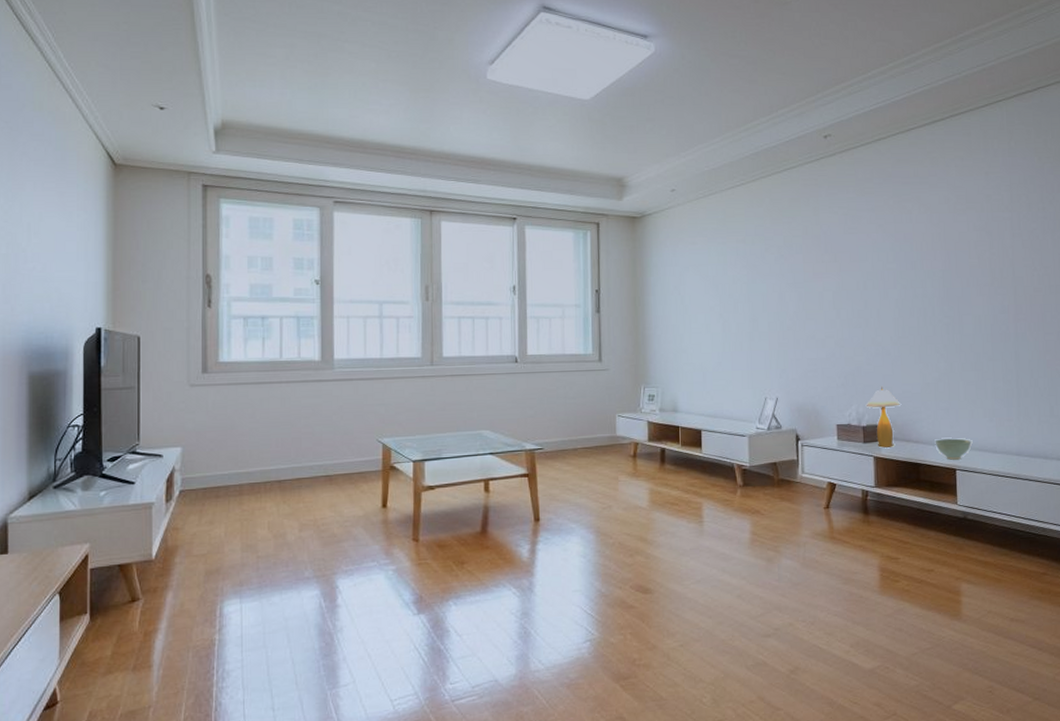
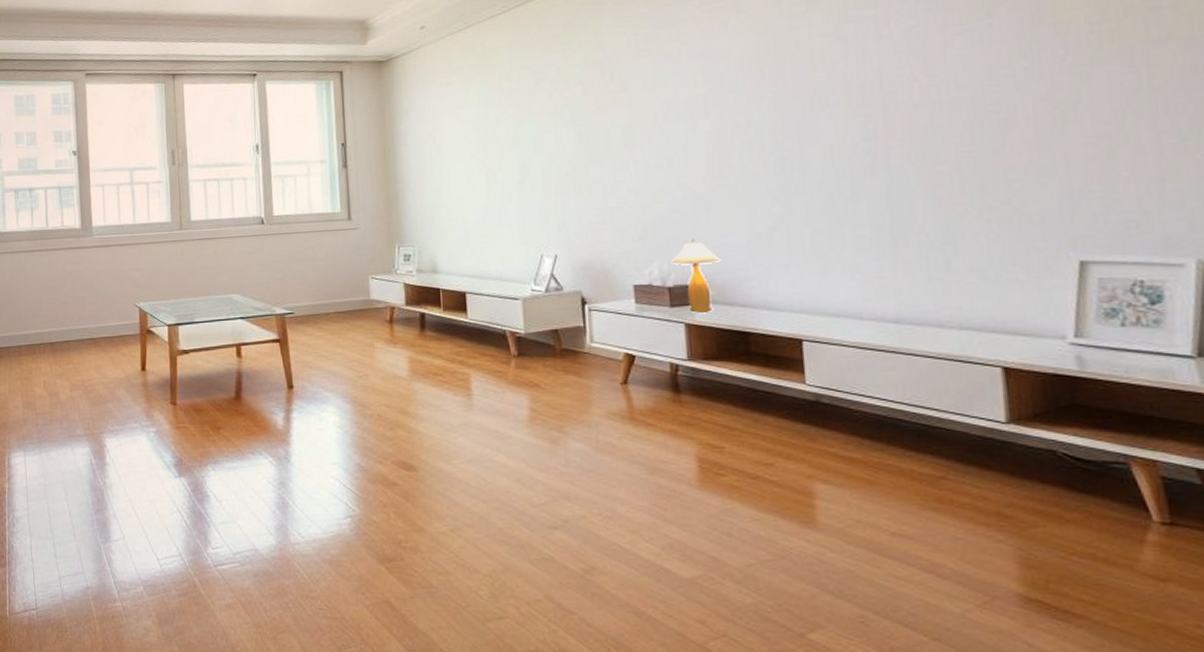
bowl: present [935,438,972,460] -> none [770,301,824,328]

